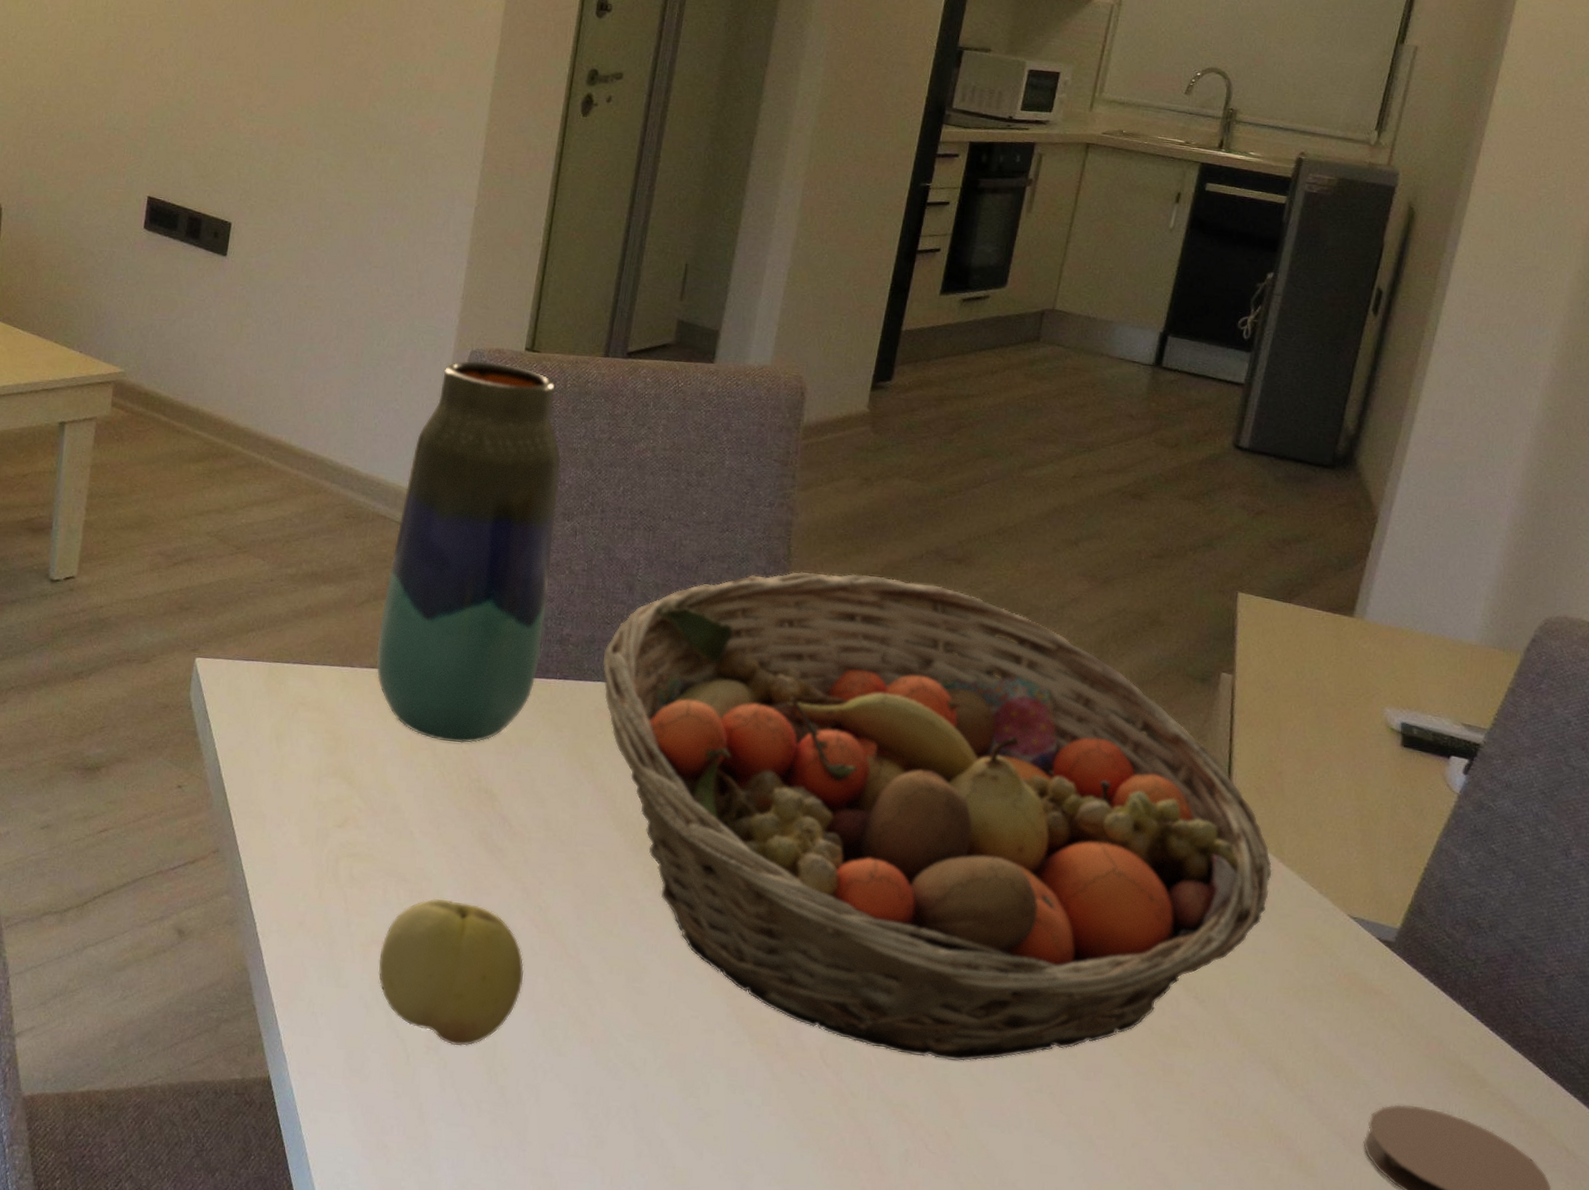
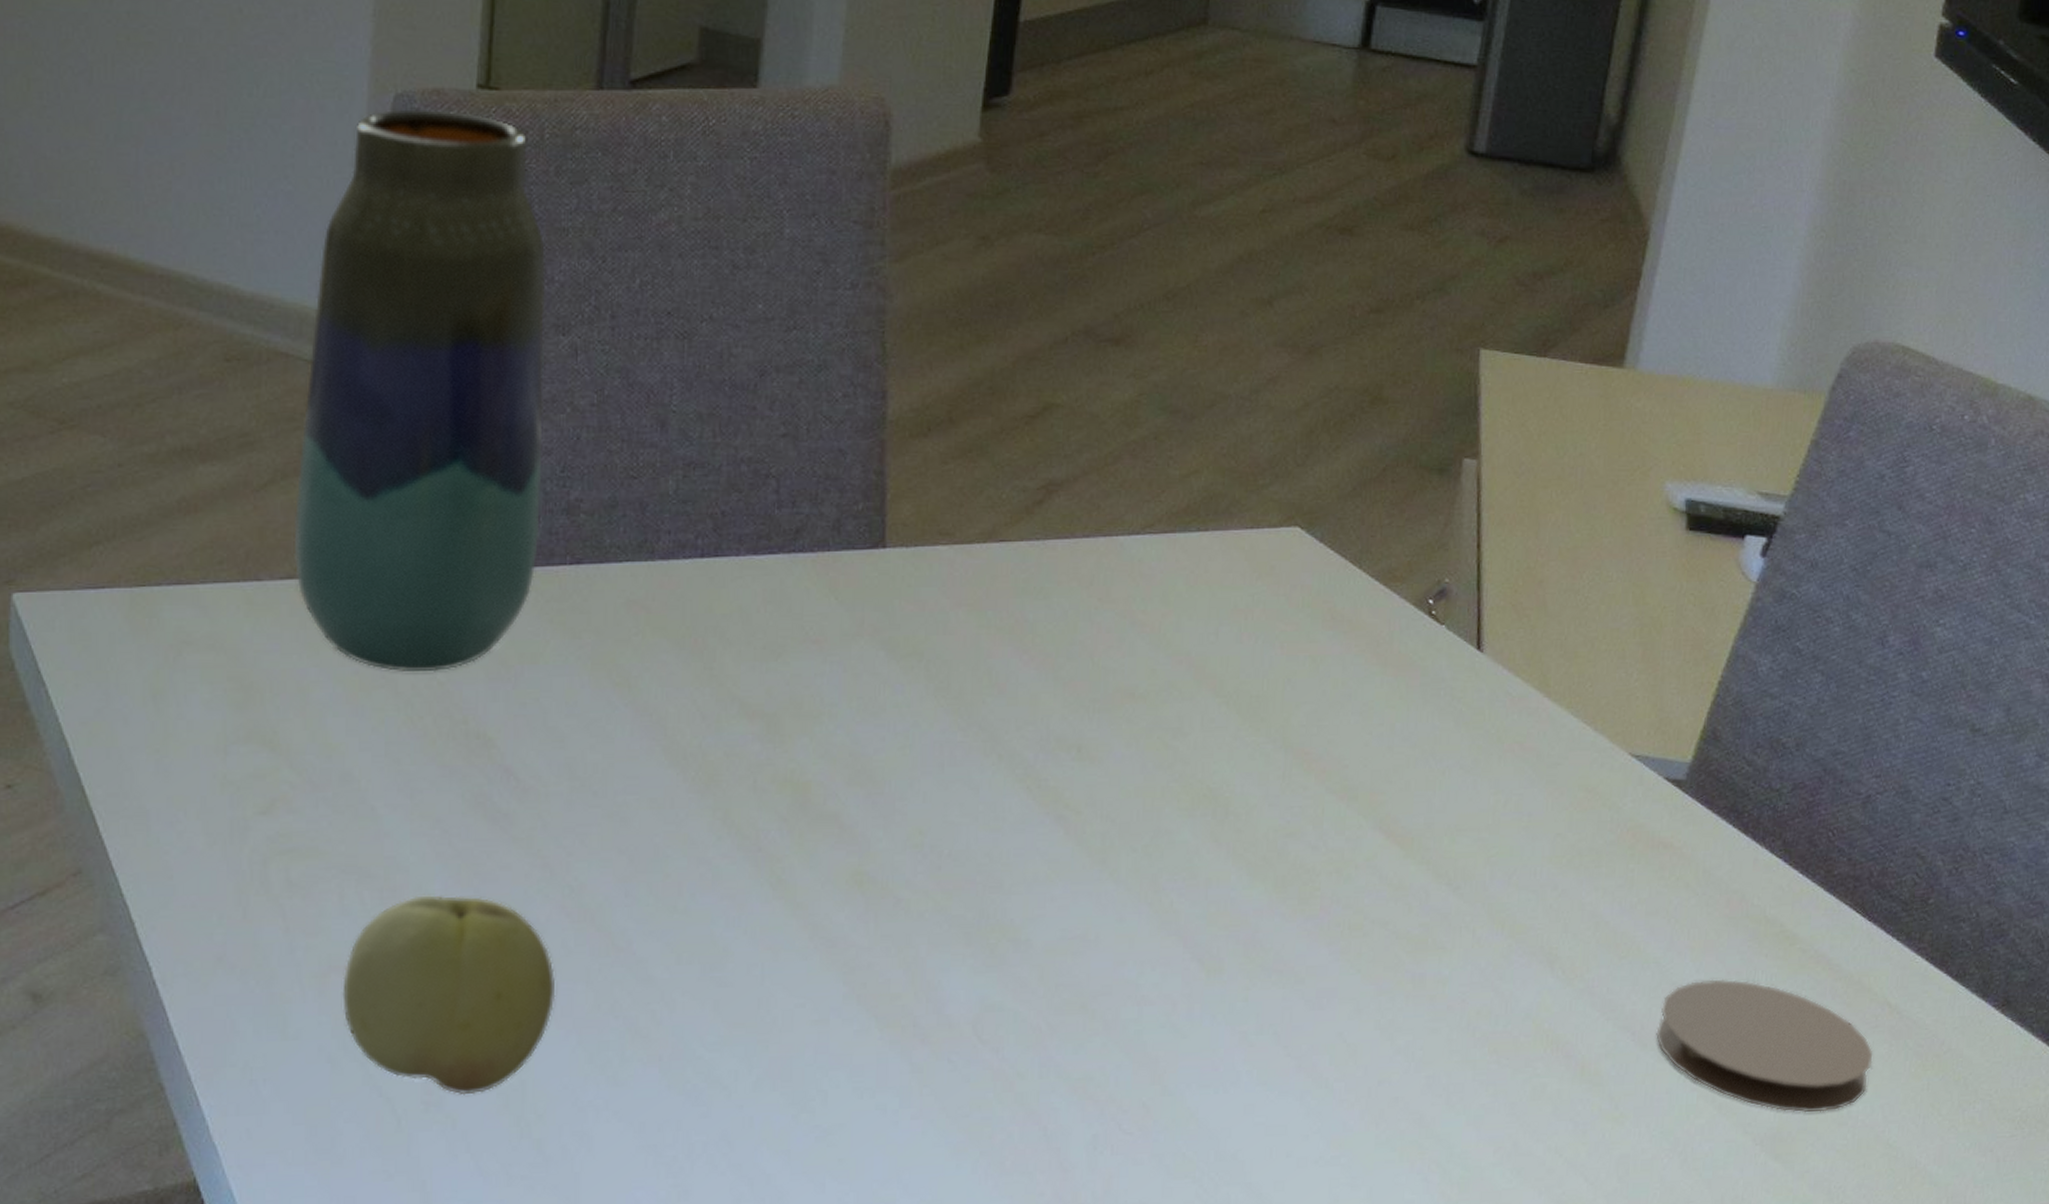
fruit basket: present [602,571,1272,1061] -> none [631,372,1536,1012]

